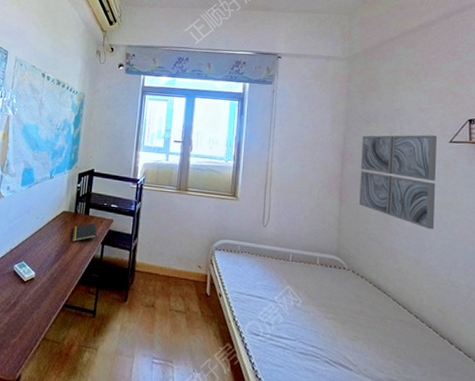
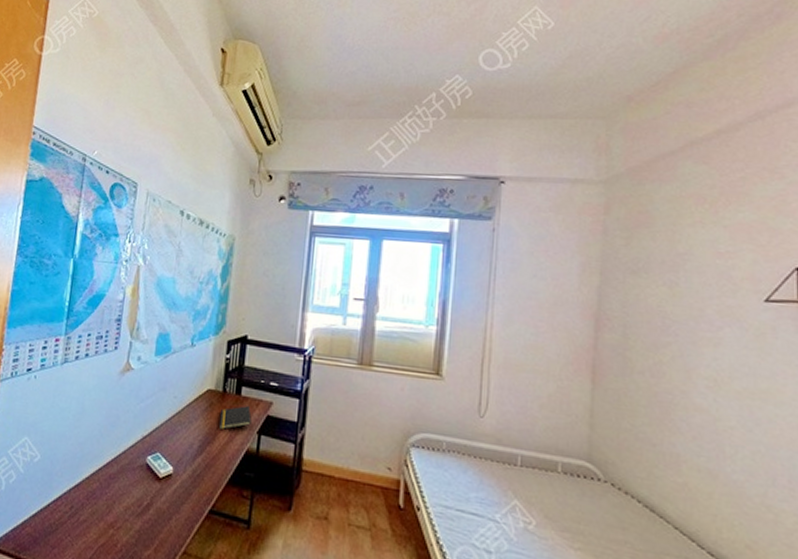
wall art: present [358,134,438,230] -> none [620,290,746,429]

